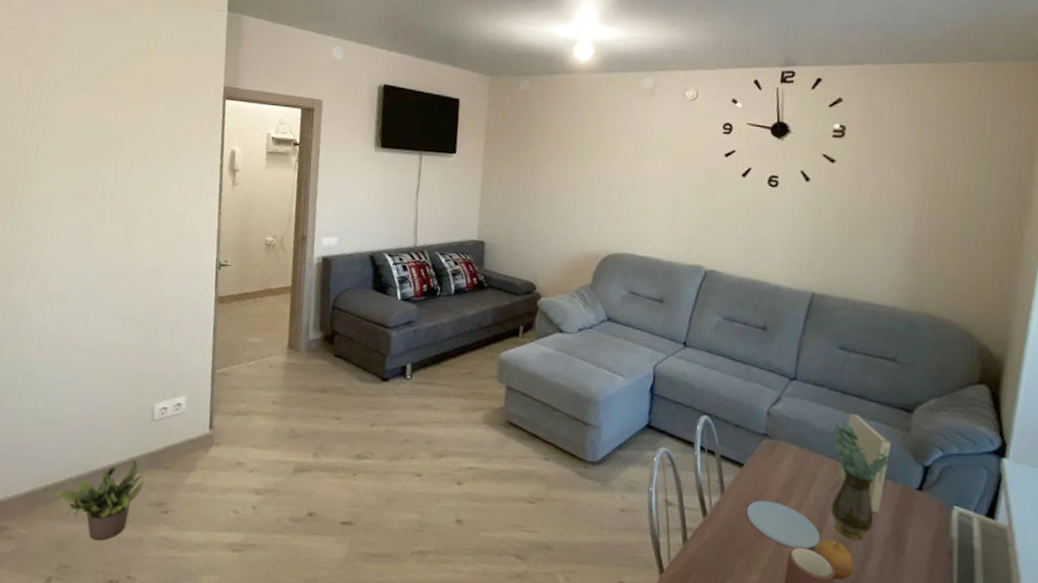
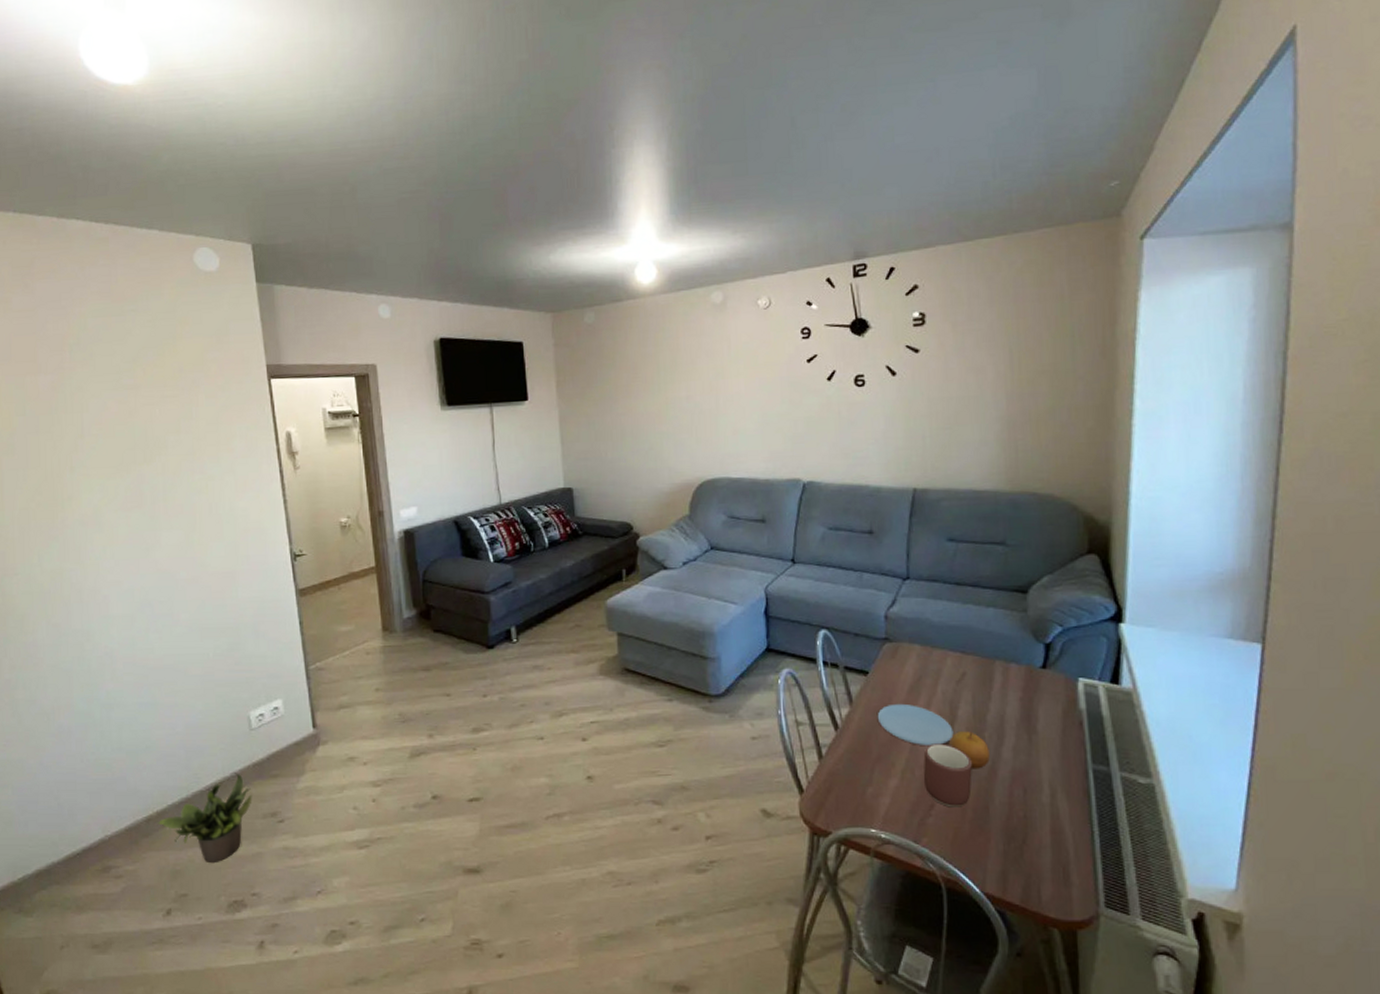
vase: present [830,420,890,540] -> none [952,612,1011,728]
book: present [839,413,892,514] -> none [963,603,1011,698]

